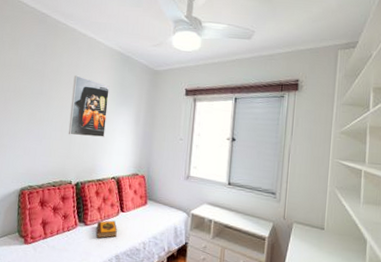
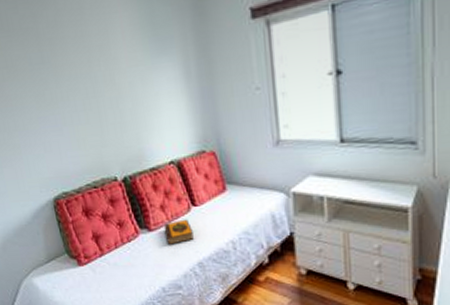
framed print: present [68,75,110,137] -> none [80,23,146,114]

